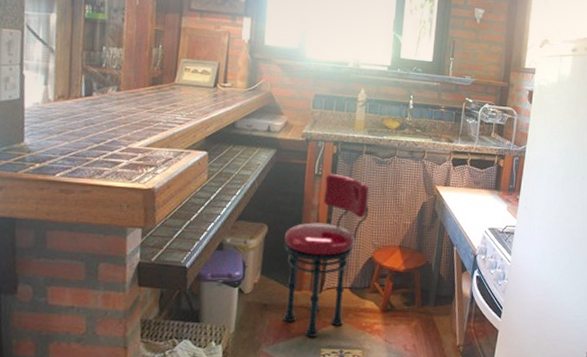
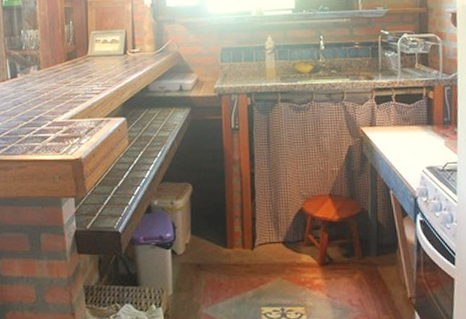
stool: present [283,173,370,337] -> none [209,125,293,296]

